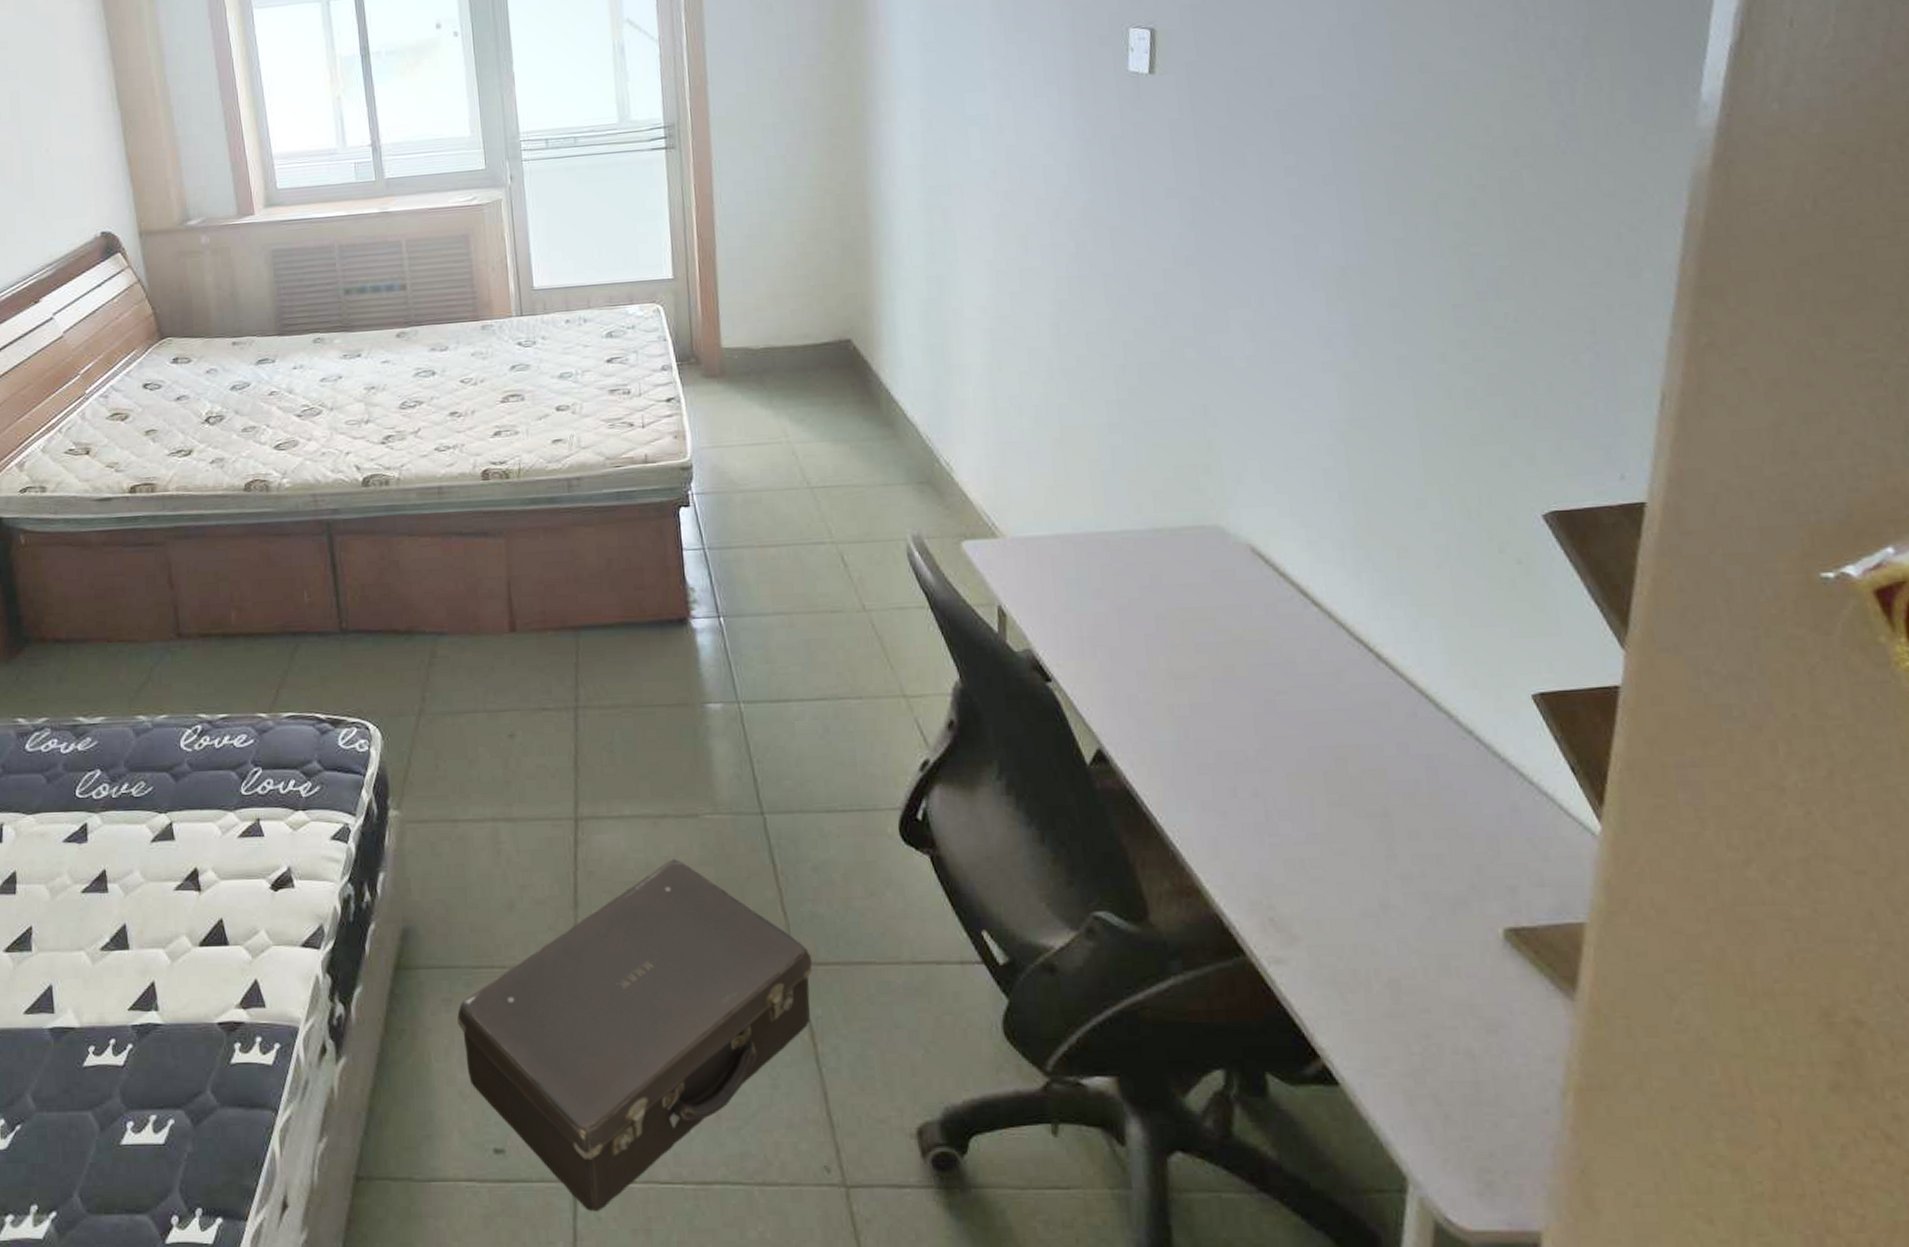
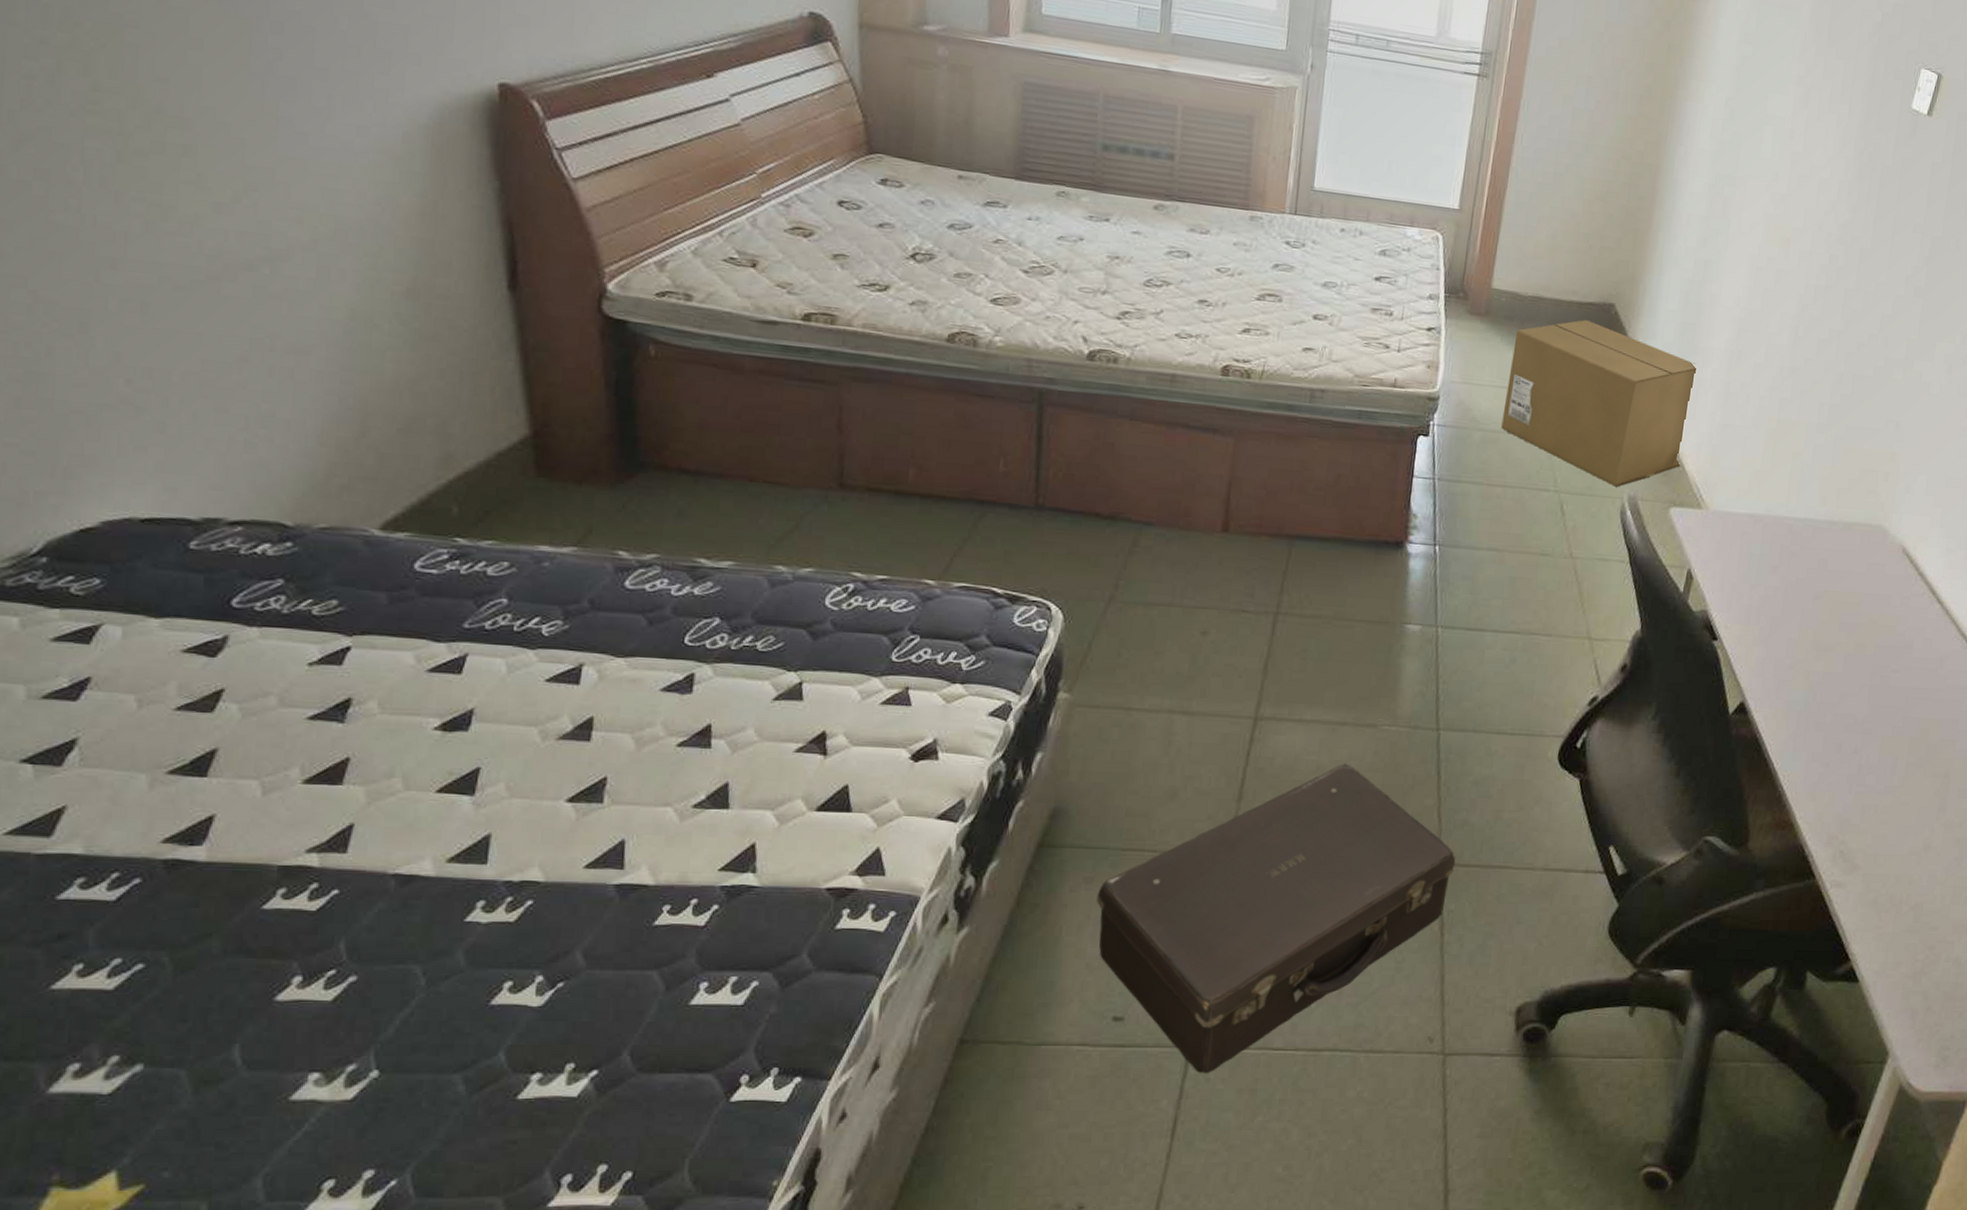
box: none [755,361,963,528] -> present [1501,320,1696,487]

